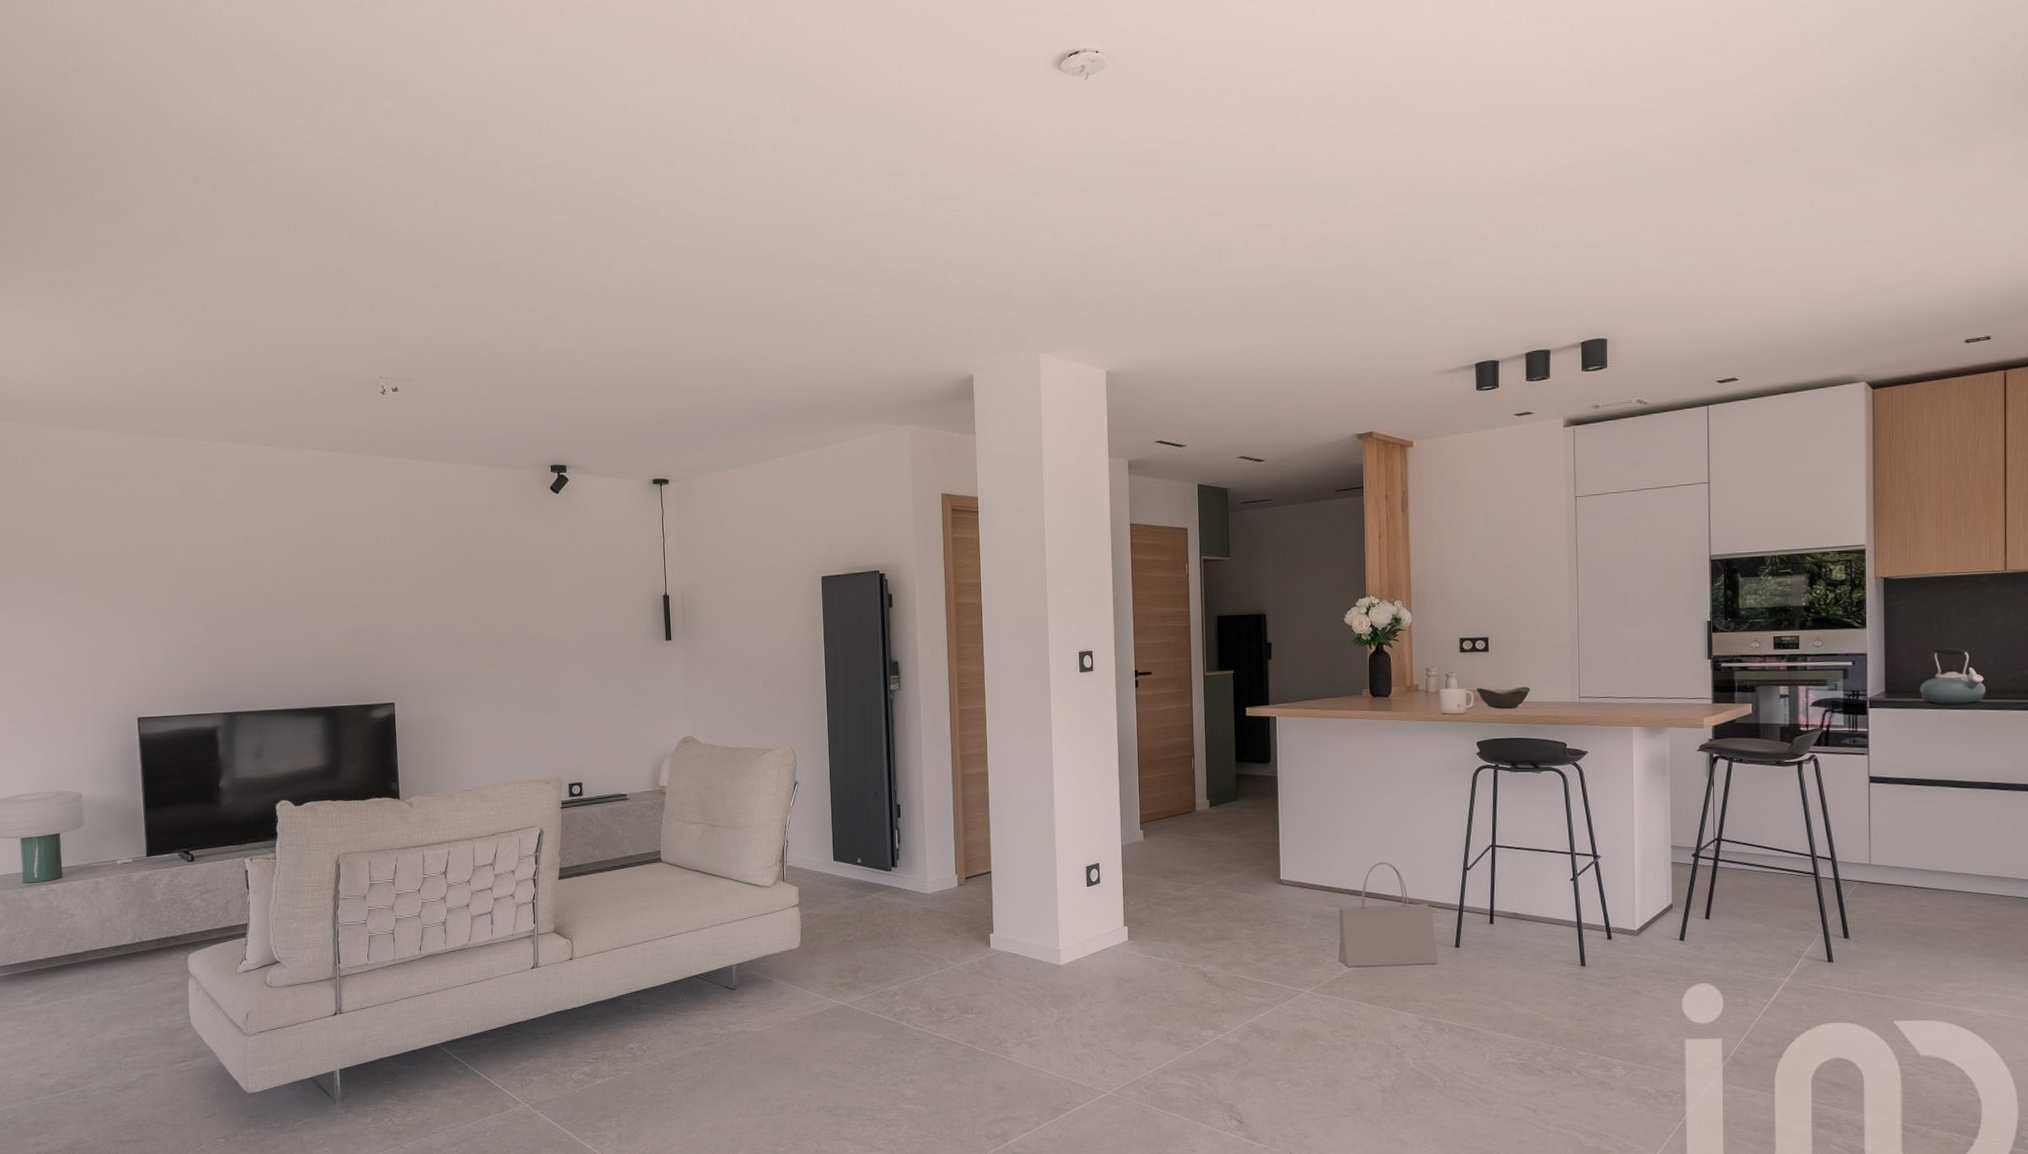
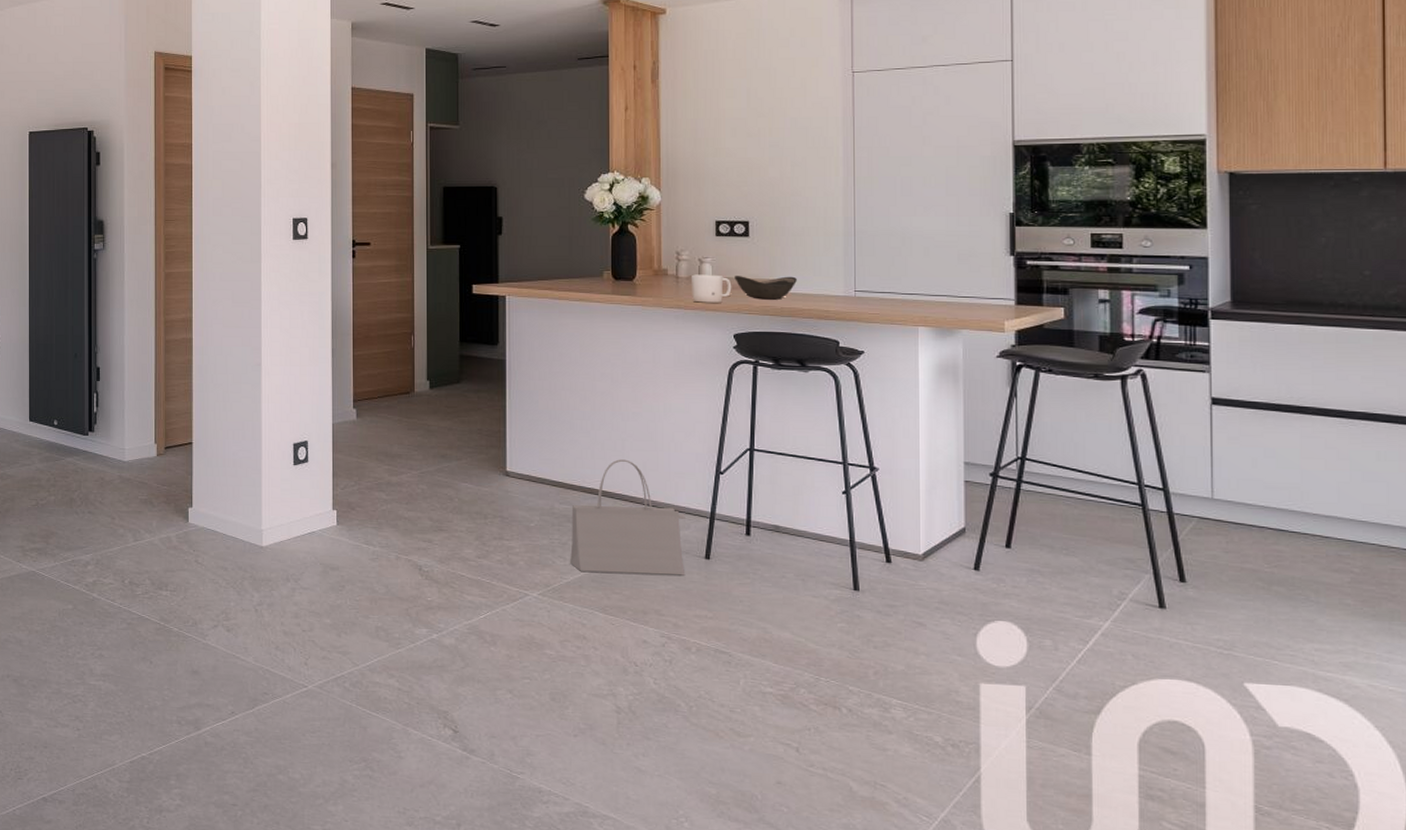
kettle: present [1919,647,1986,705] -> none [1274,255,1361,321]

